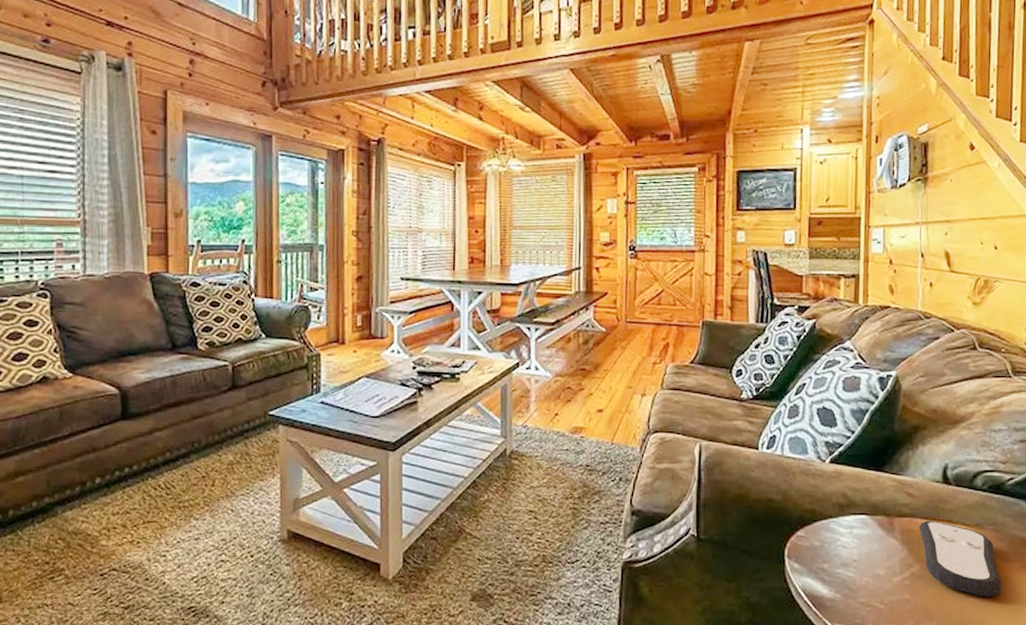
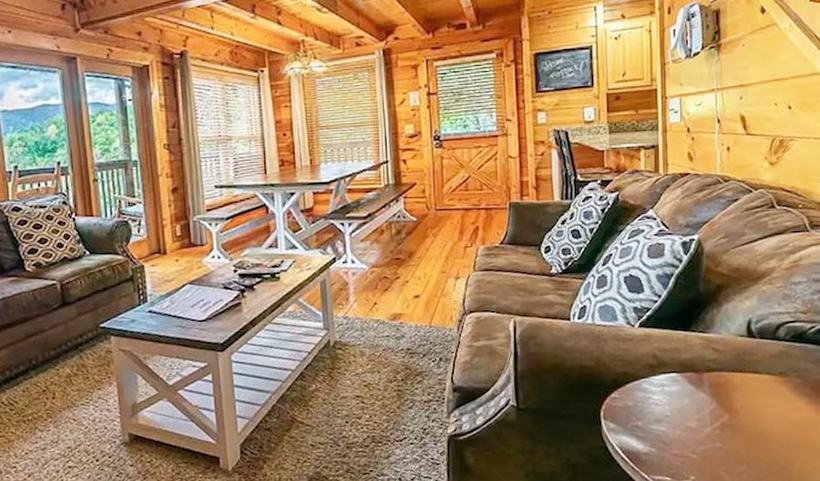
remote control: present [919,520,1002,597] -> none [727,372,807,440]

